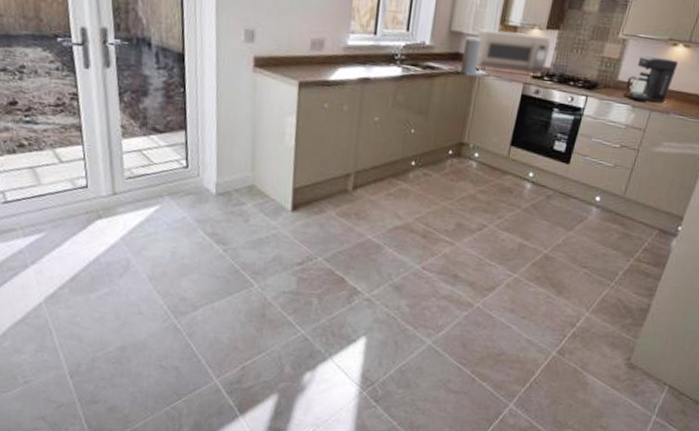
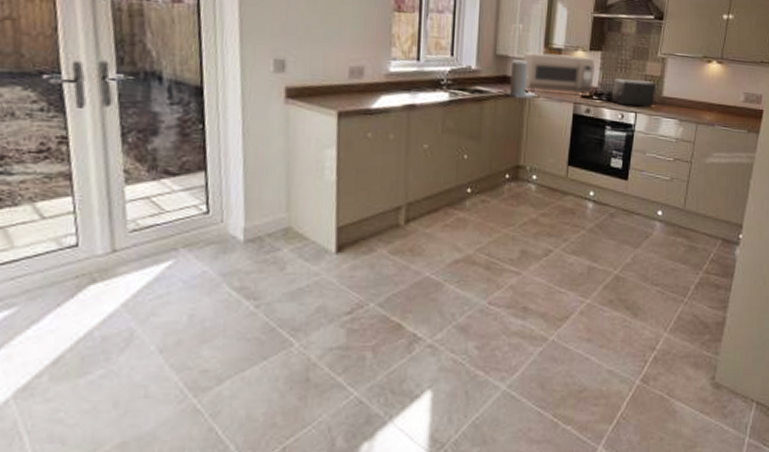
toaster: none [562,59,613,92] -> present [611,78,657,108]
coffee maker: present [622,56,679,104] -> none [669,73,715,117]

